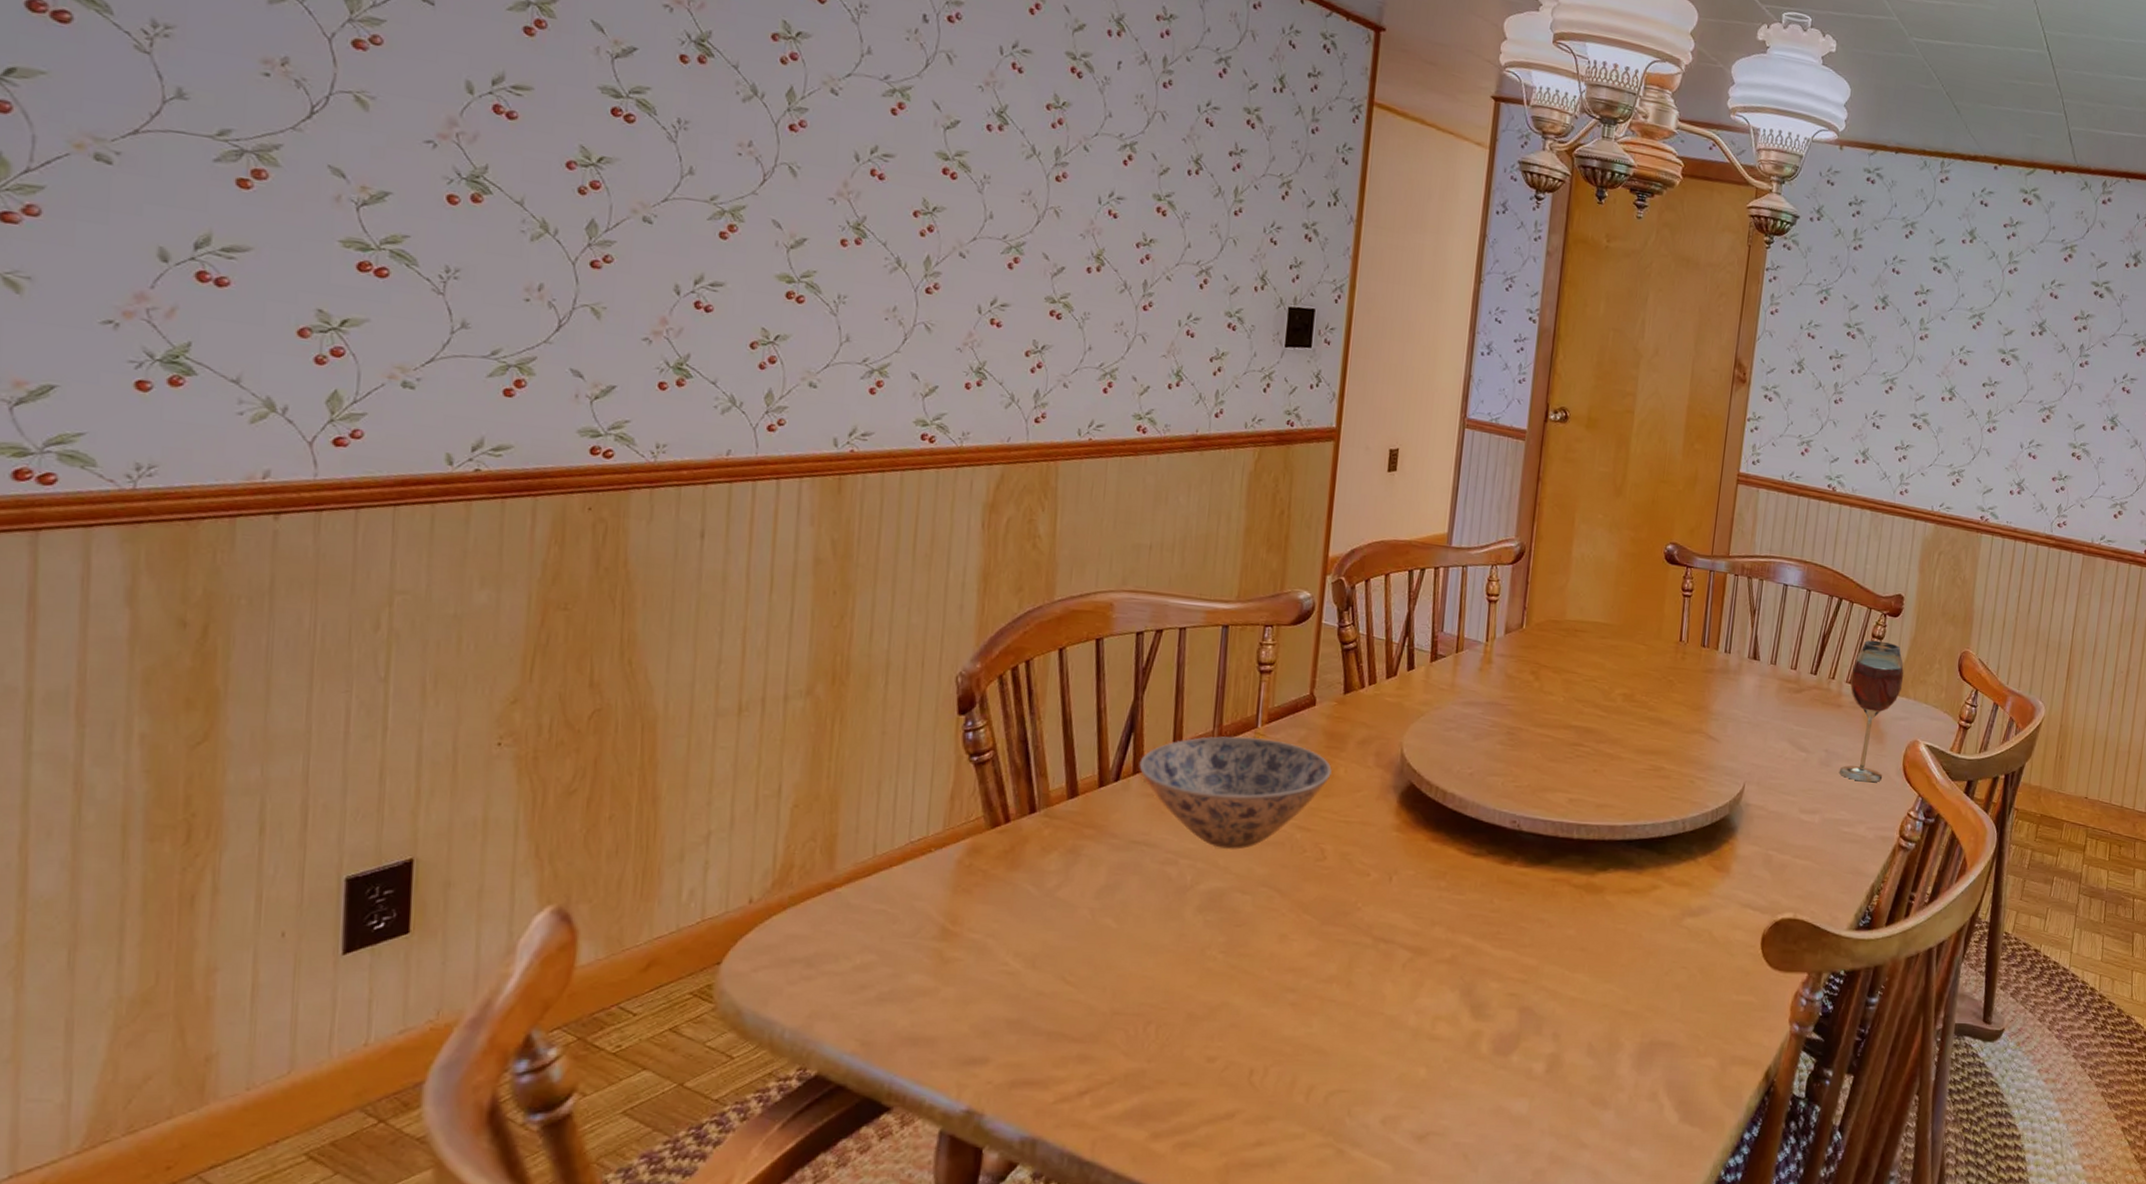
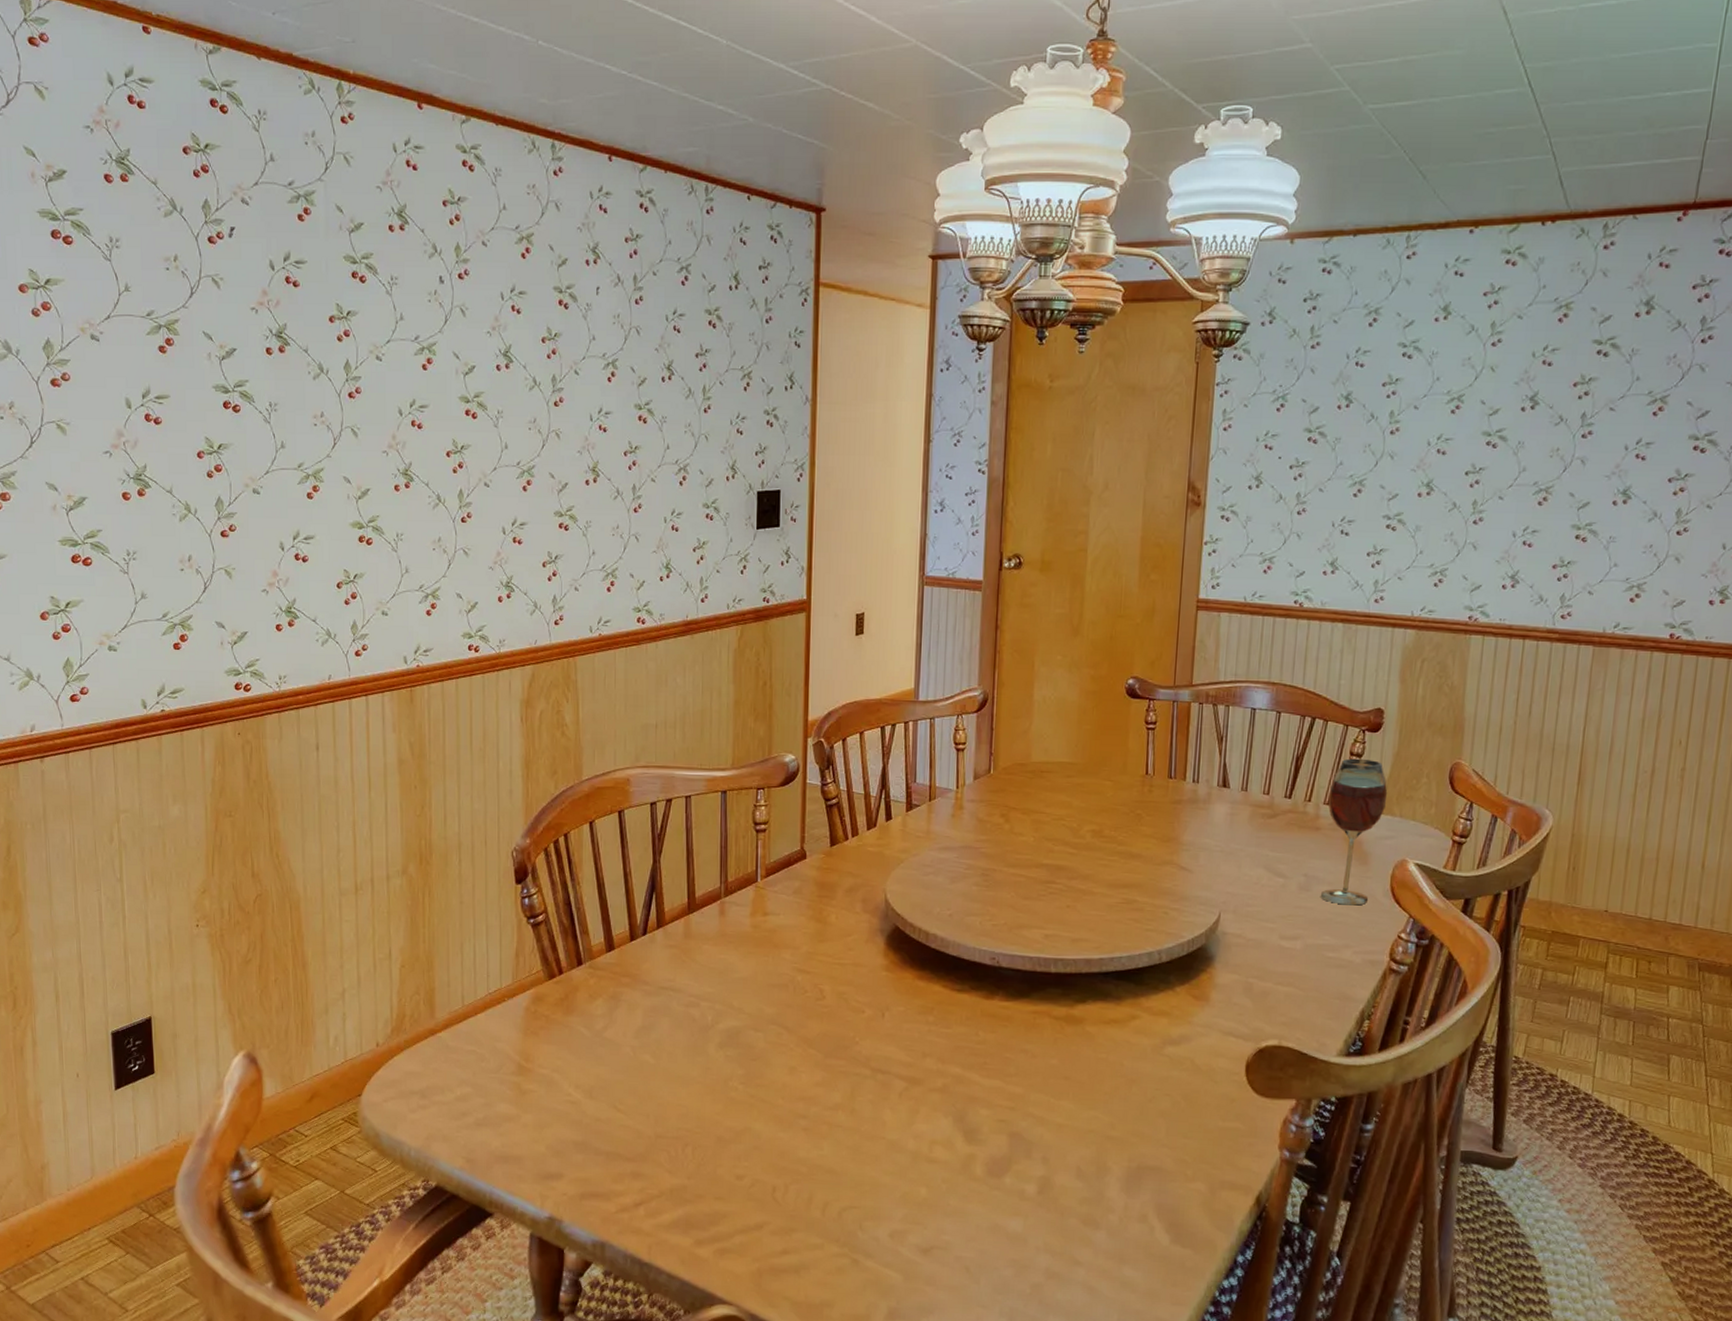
bowl: present [1139,736,1332,850] -> none [661,890,825,993]

